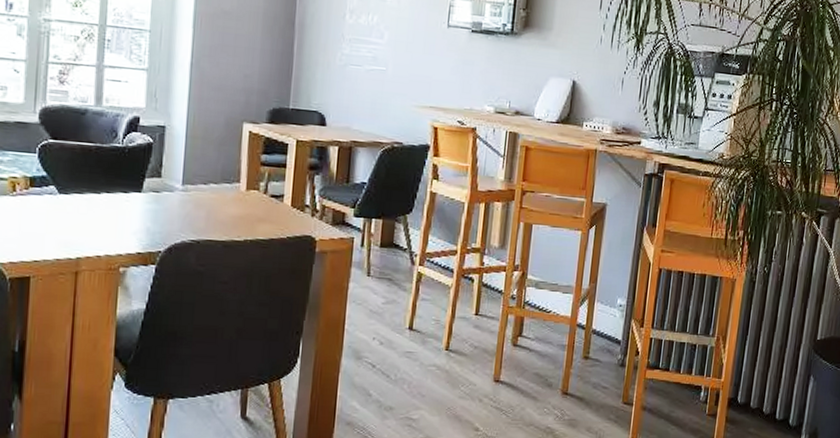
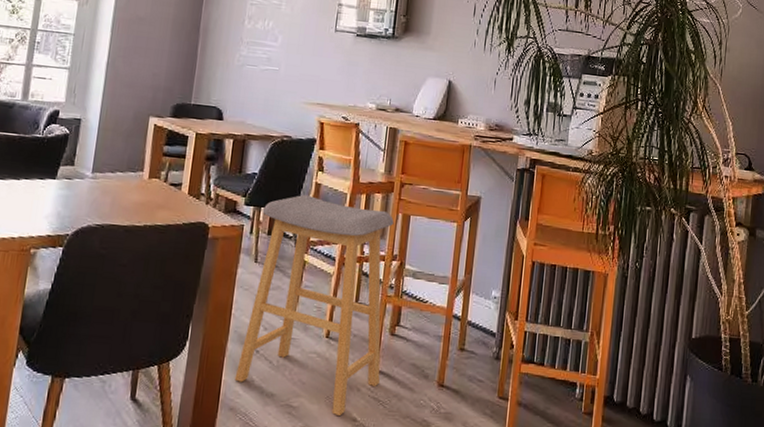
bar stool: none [350,204,516,427] -> present [234,194,394,417]

